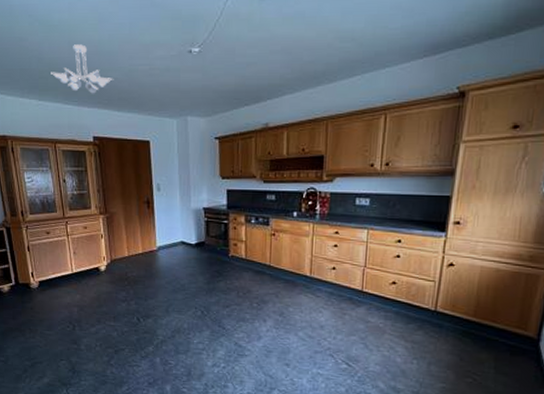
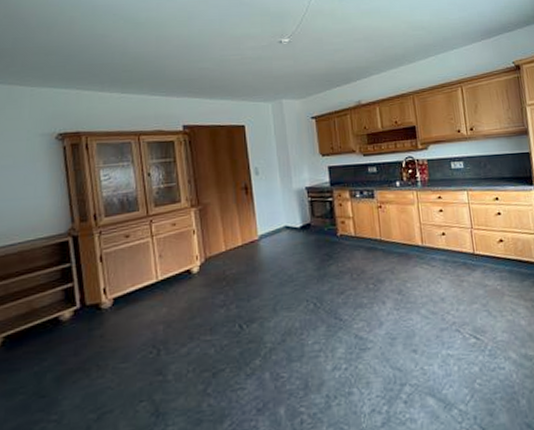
ceiling light fixture: present [51,44,114,94] -> none [136,39,205,84]

